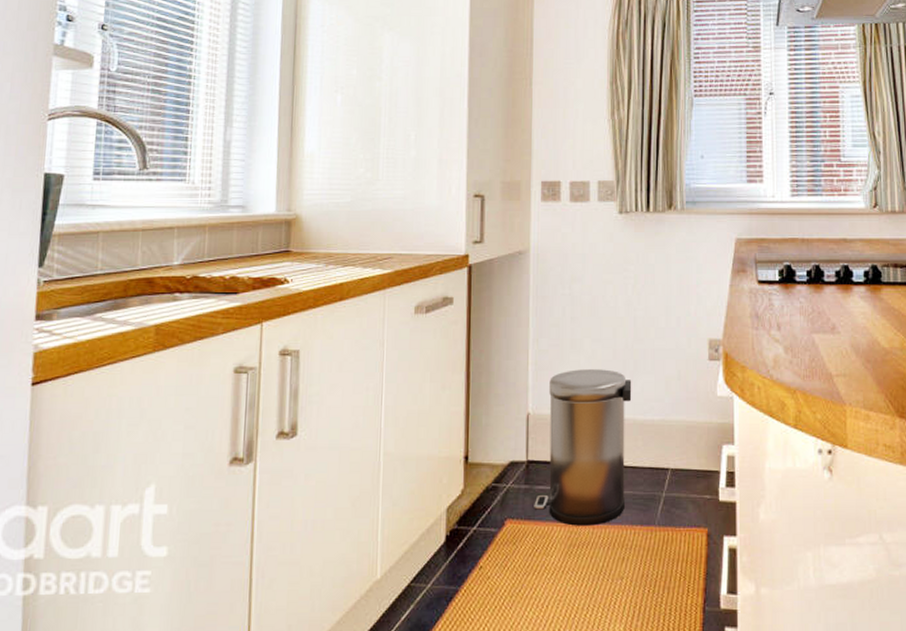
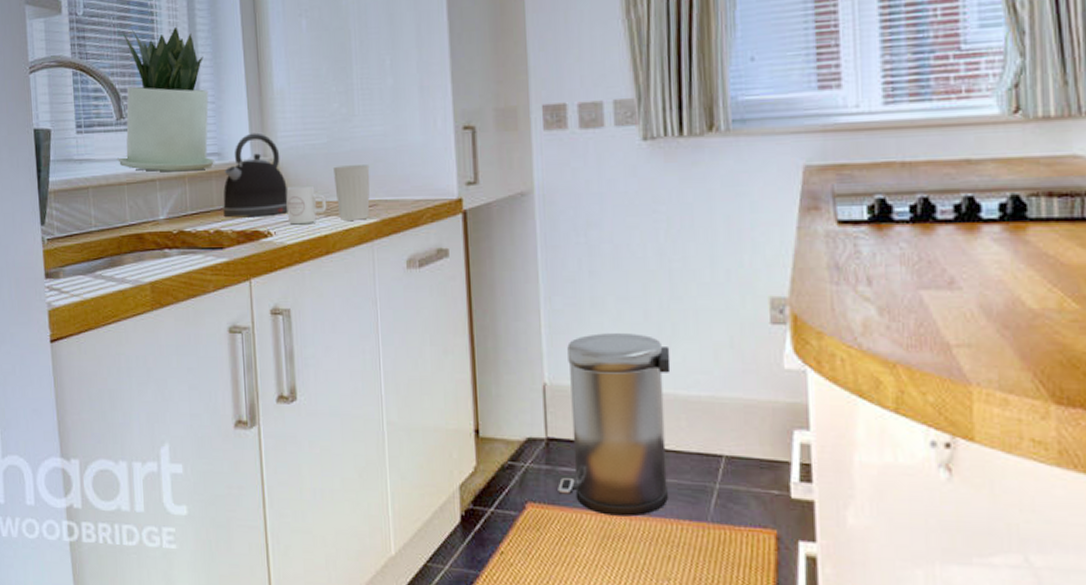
planter: none [134,88,239,221] -> present [116,26,215,172]
kettle: none [240,189,308,265] -> present [222,132,288,218]
mug: none [305,239,345,273] -> present [286,185,327,225]
cup: none [353,223,388,271] -> present [332,165,370,221]

